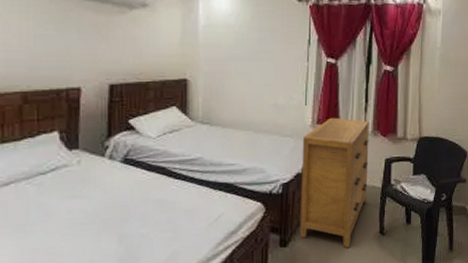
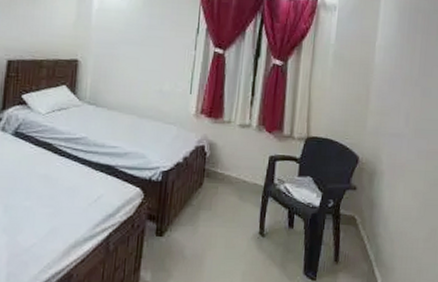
dresser: present [299,117,370,249] -> none [176,108,255,246]

